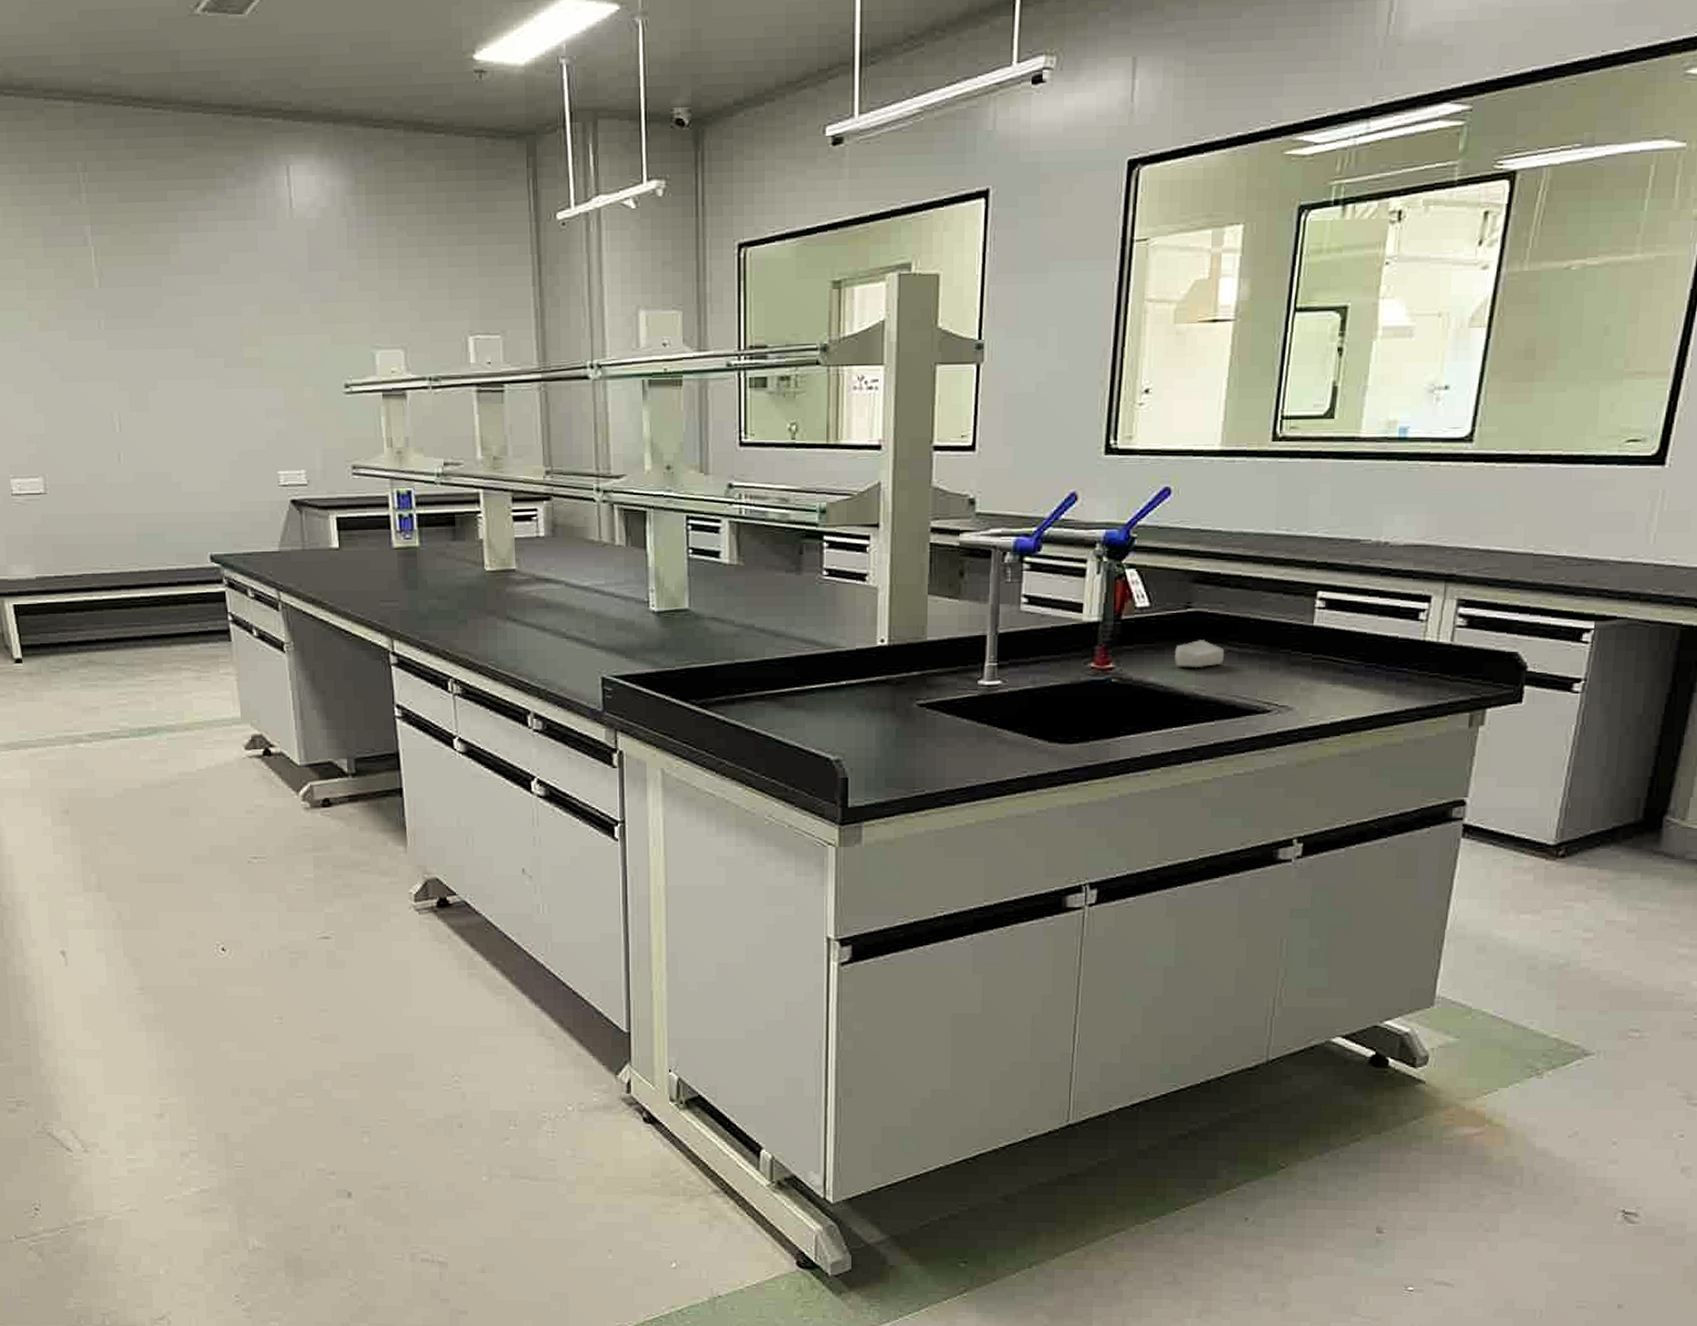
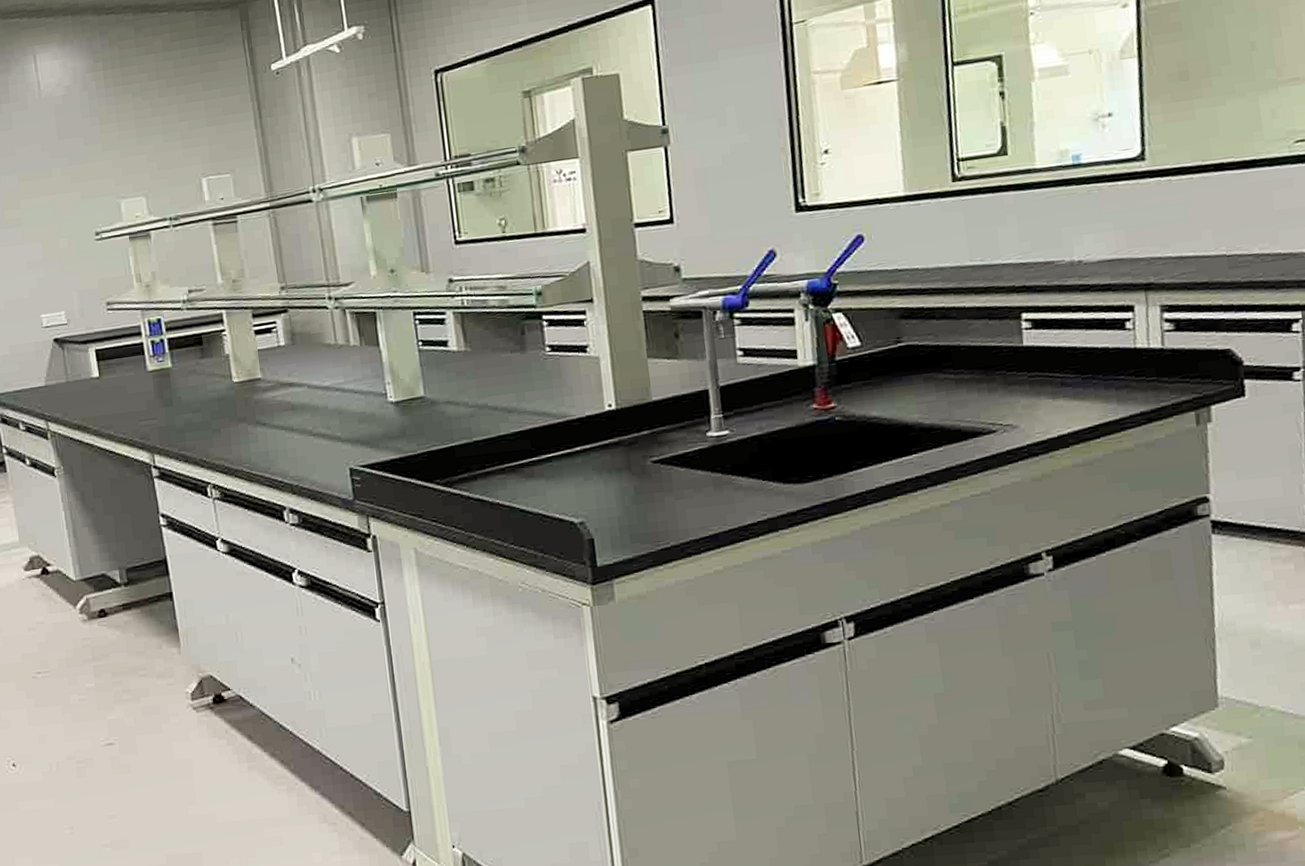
soap bar: present [1174,640,1225,668] -> none [892,371,942,399]

